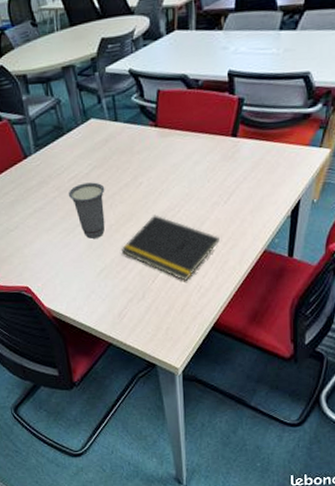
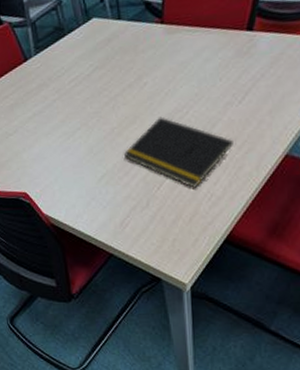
cup: present [68,182,105,239] -> none [68,83,107,143]

